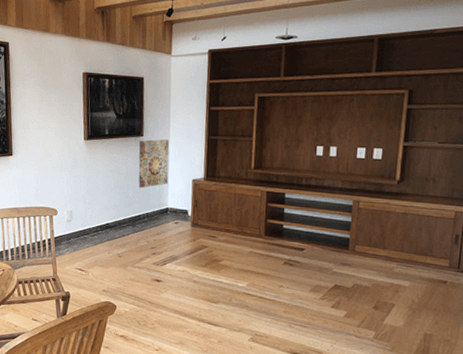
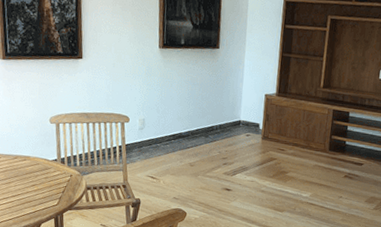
wall art: present [138,139,169,189] -> none [212,52,244,100]

